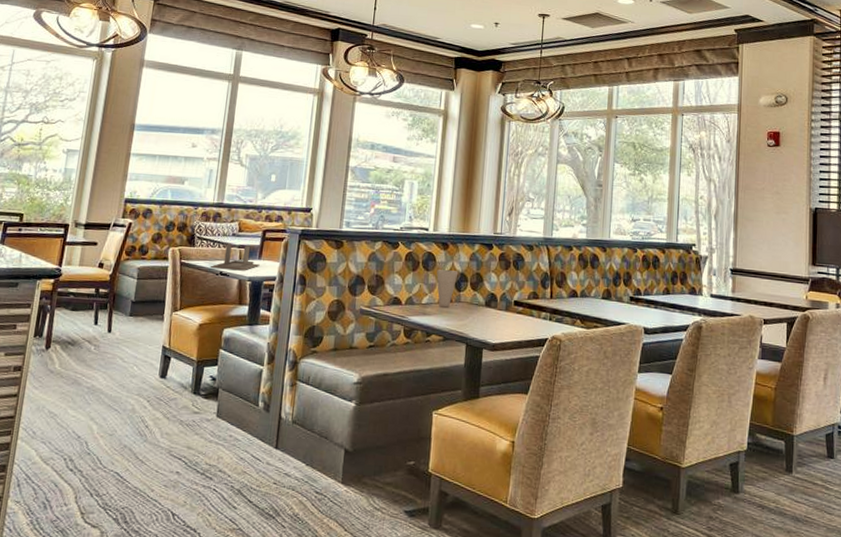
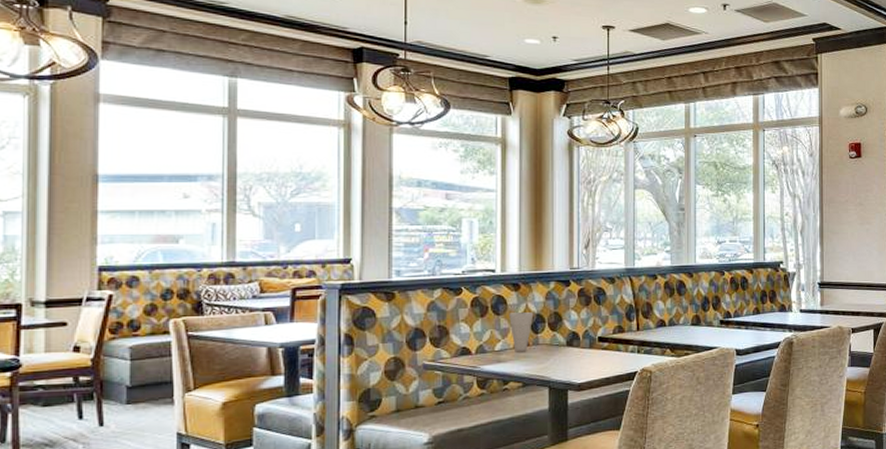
napkin holder: present [211,244,260,271] -> none [229,307,293,338]

